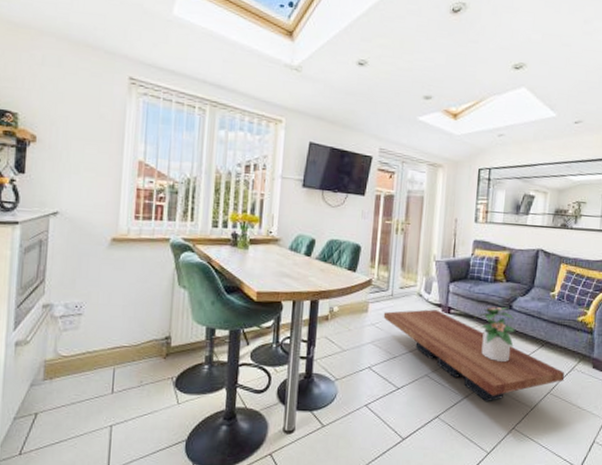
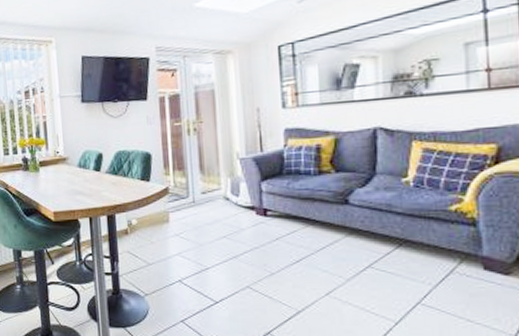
coffee table: present [383,309,565,402] -> none [187,213,441,316]
potted plant: present [474,307,515,362] -> none [298,203,358,267]

